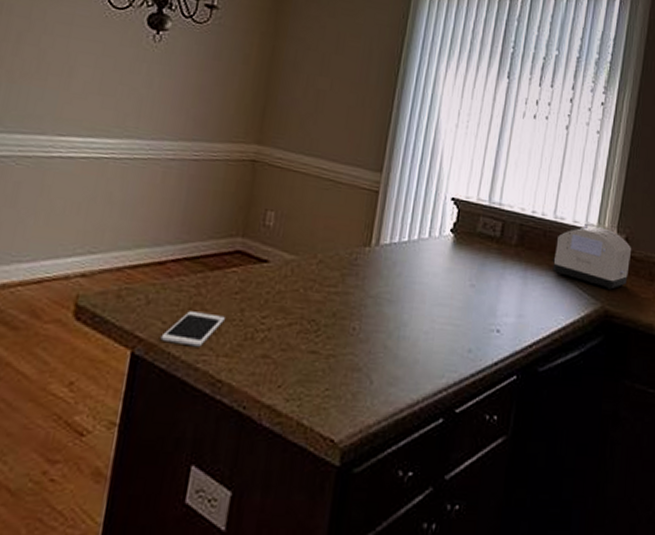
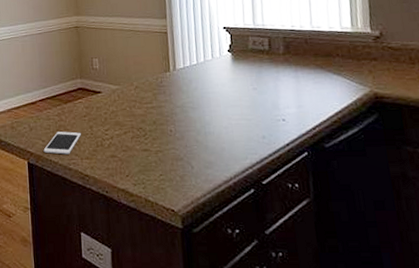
toaster: present [552,224,632,290] -> none [317,28,390,76]

